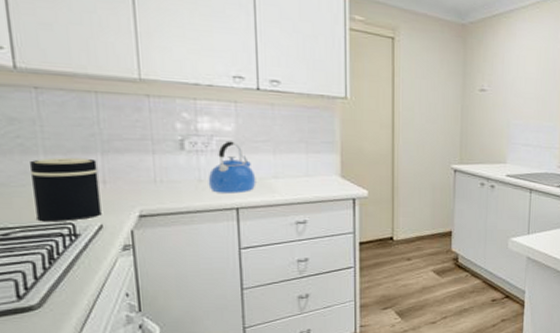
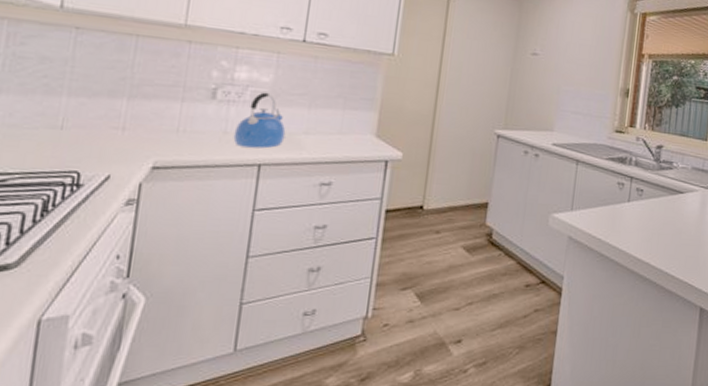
cylinder: present [29,157,102,222] -> none [41,100,121,170]

